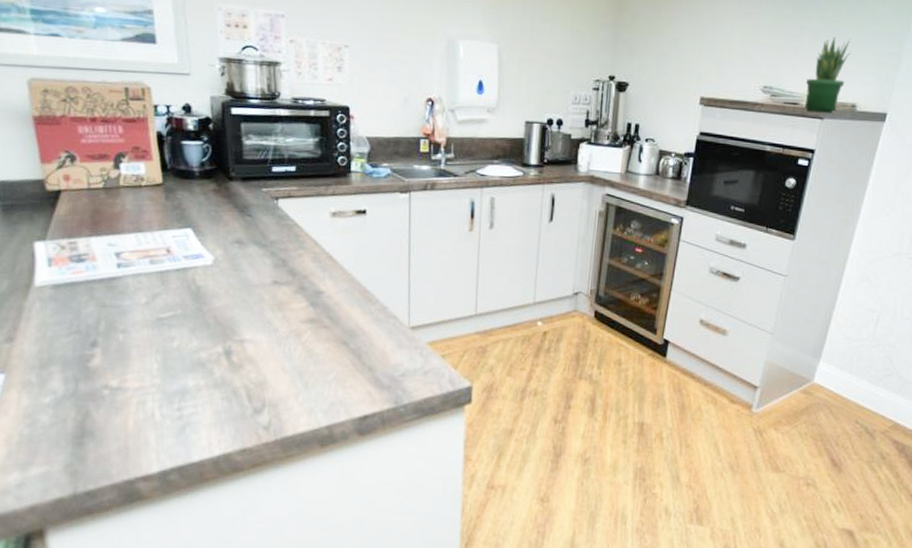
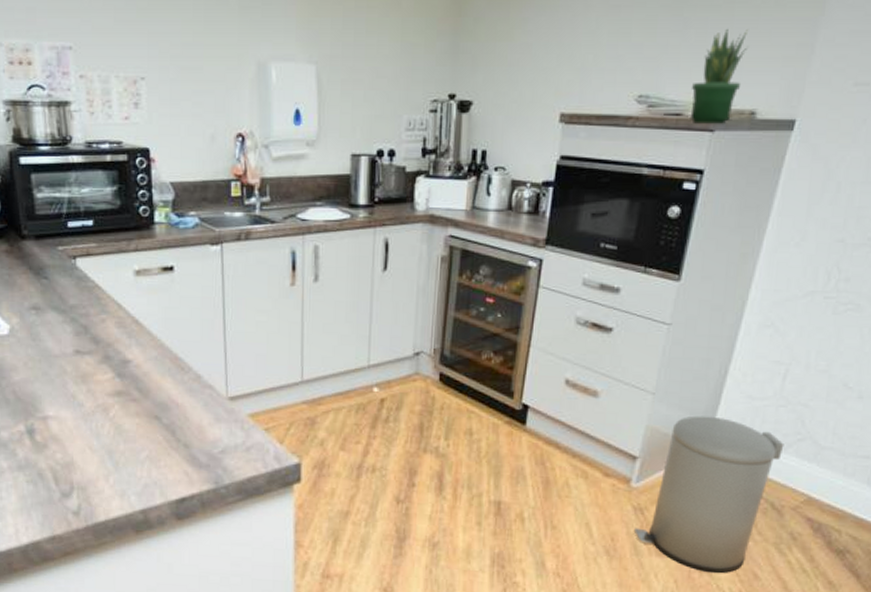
pedal bin: none [753,353,876,487] -> present [633,415,784,574]

